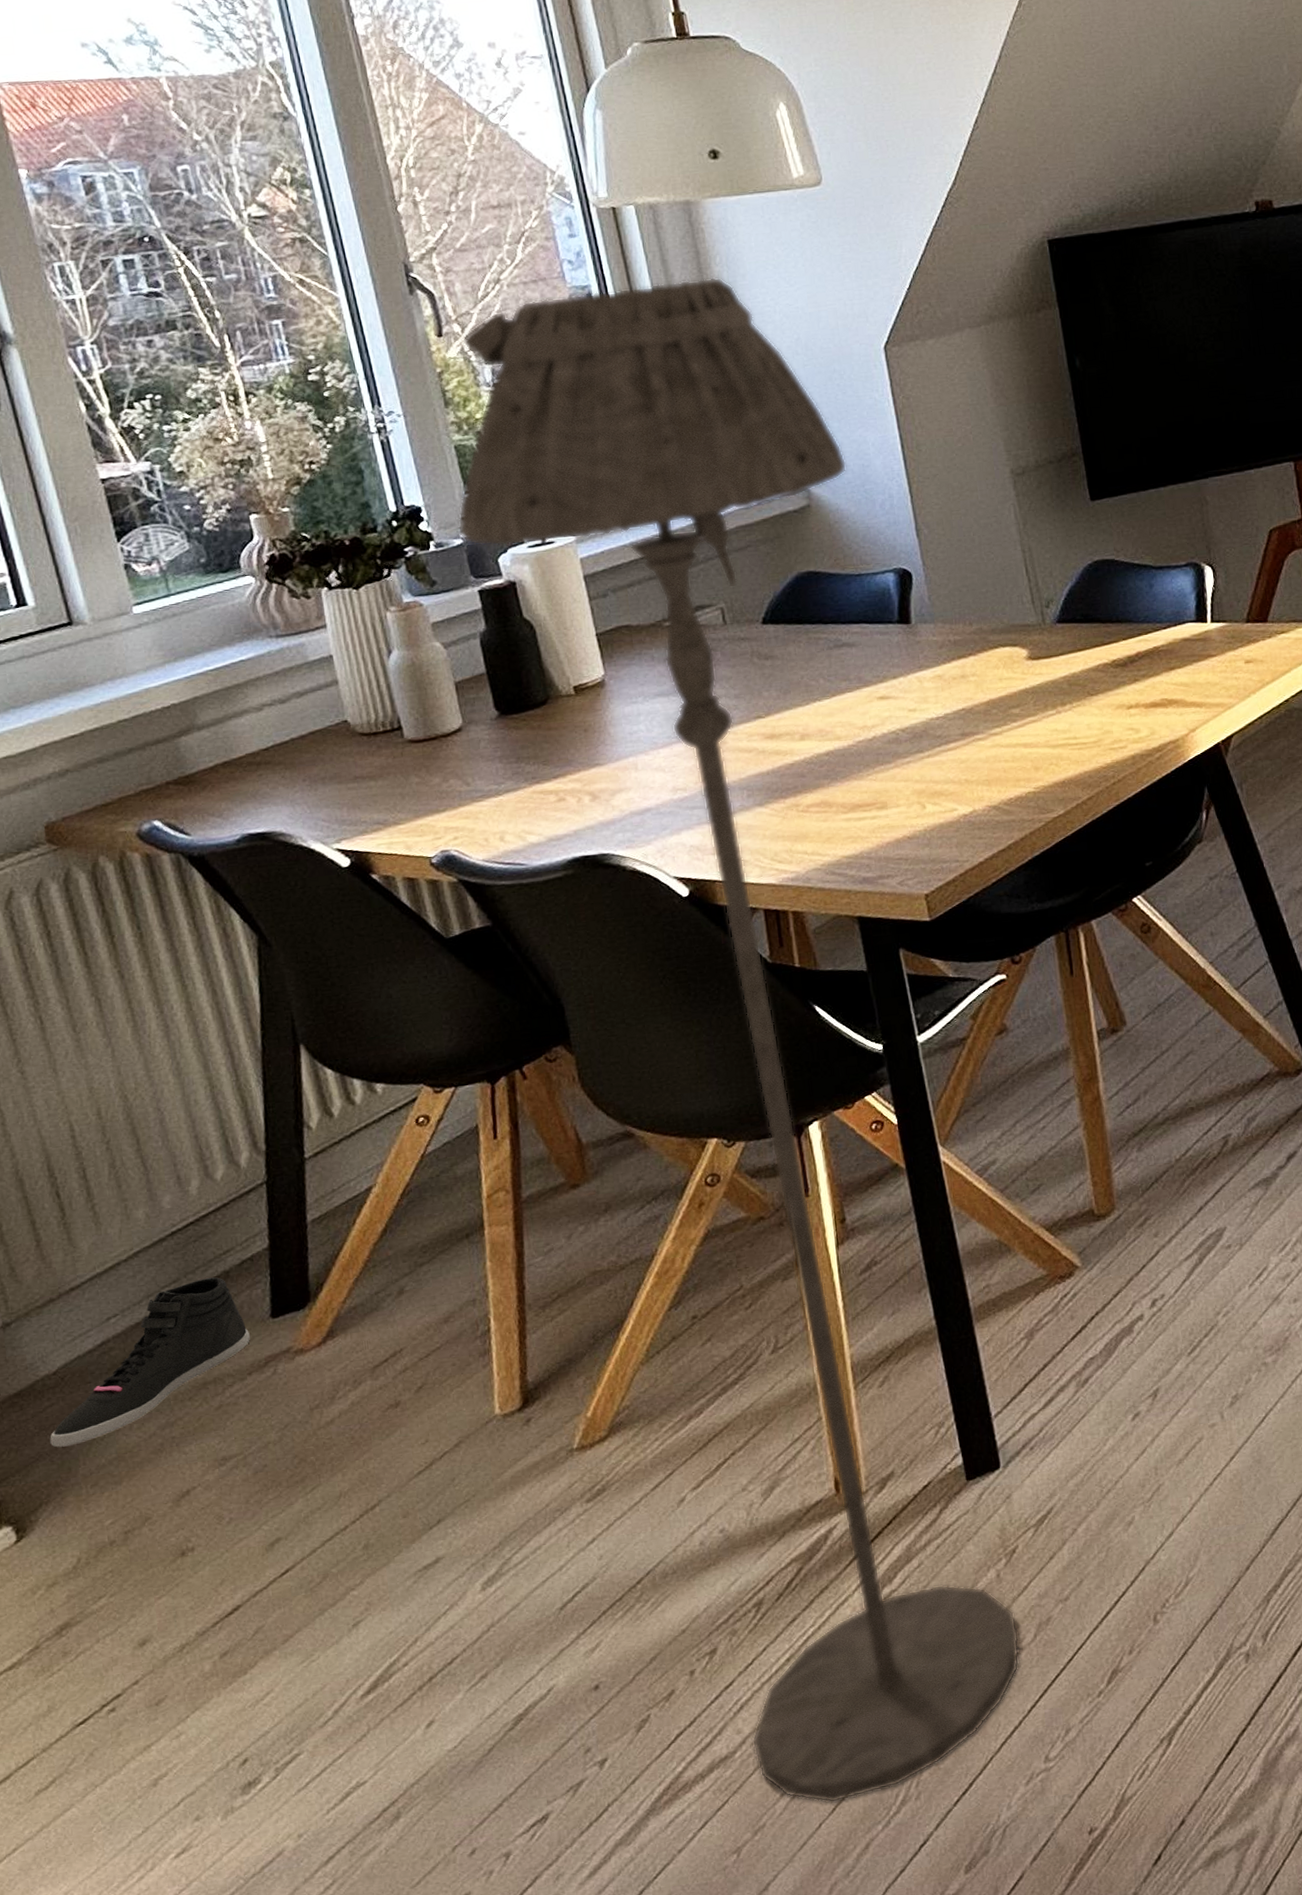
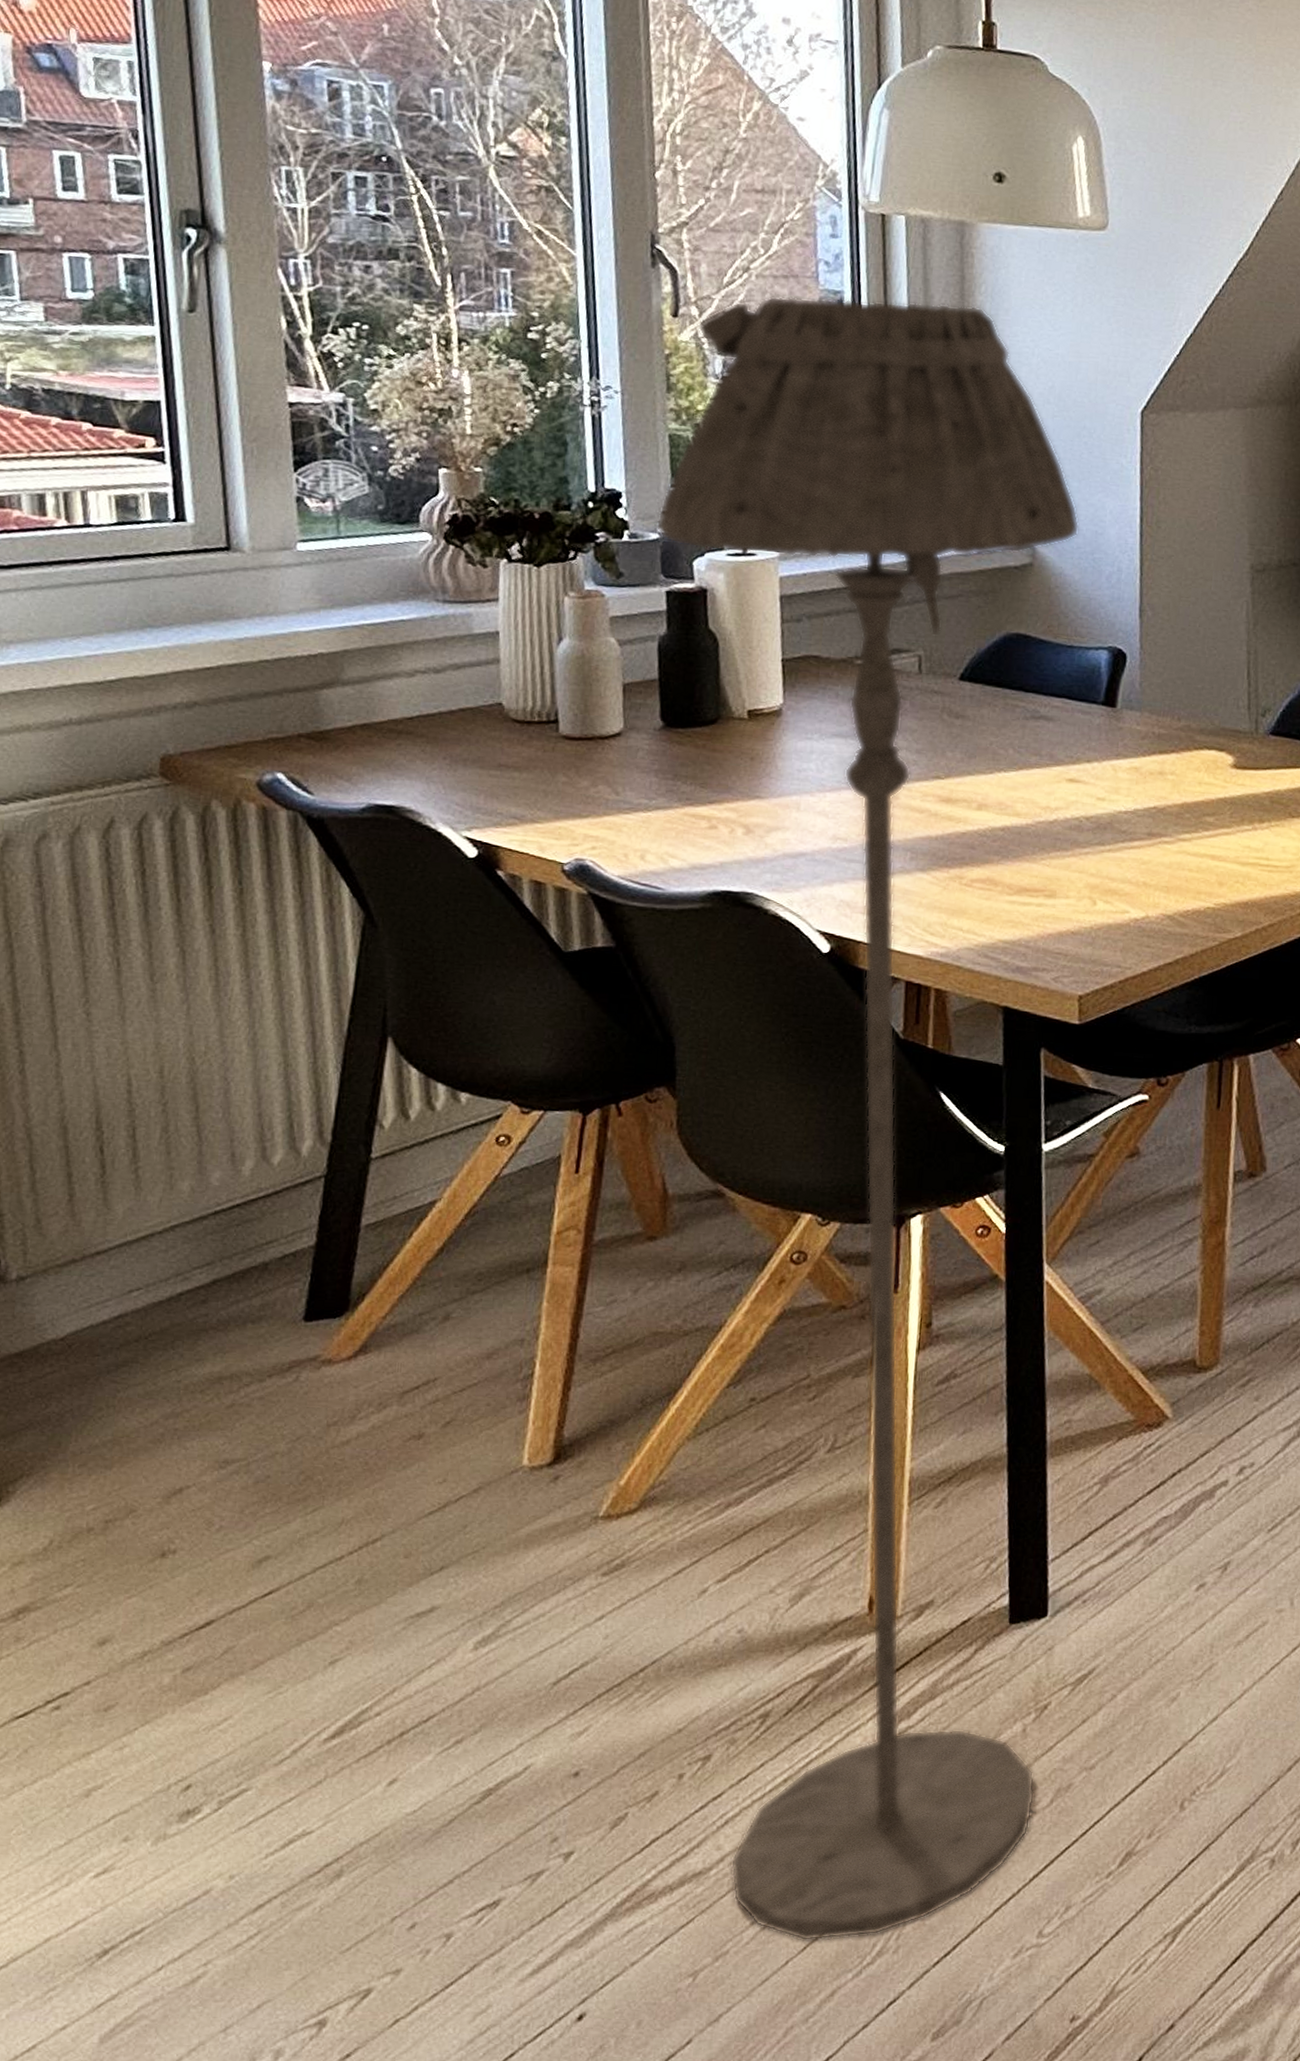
sneaker: present [50,1277,250,1448] -> none [44,1266,278,1419]

